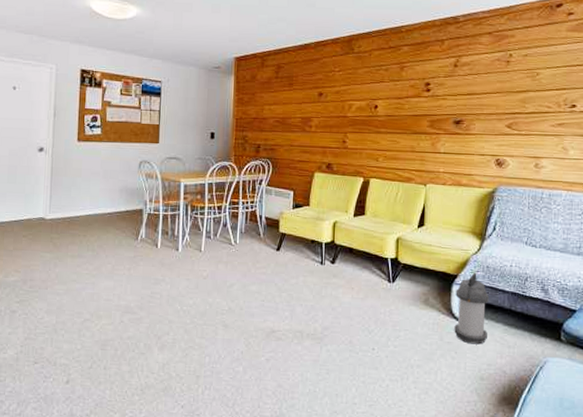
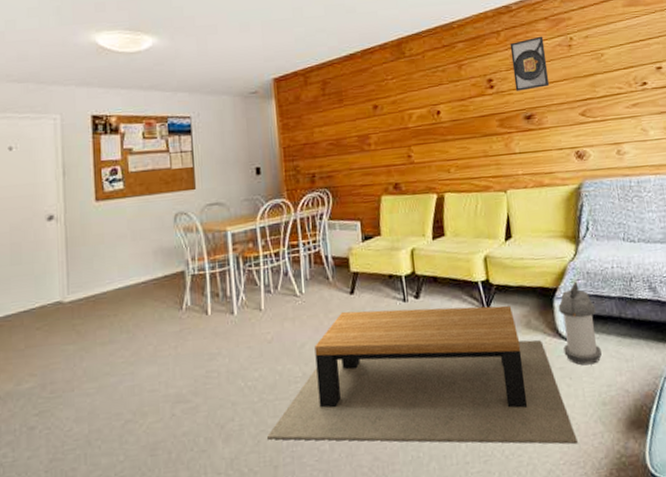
coffee table: none [194,263,453,407] -> present [267,305,578,445]
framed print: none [450,49,485,98] -> present [509,36,550,91]

